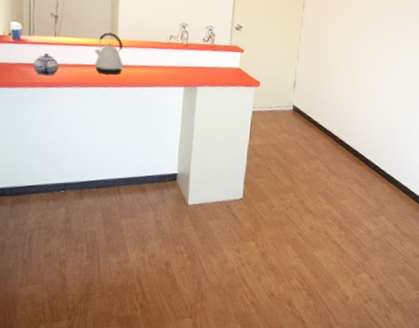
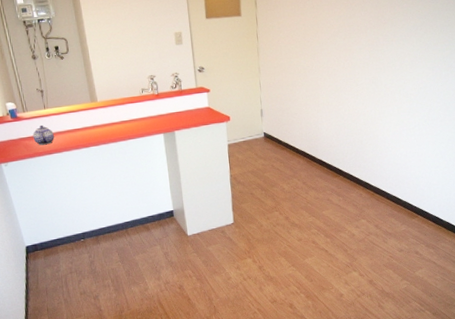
kettle: present [94,32,124,75] -> none [80,96,108,135]

